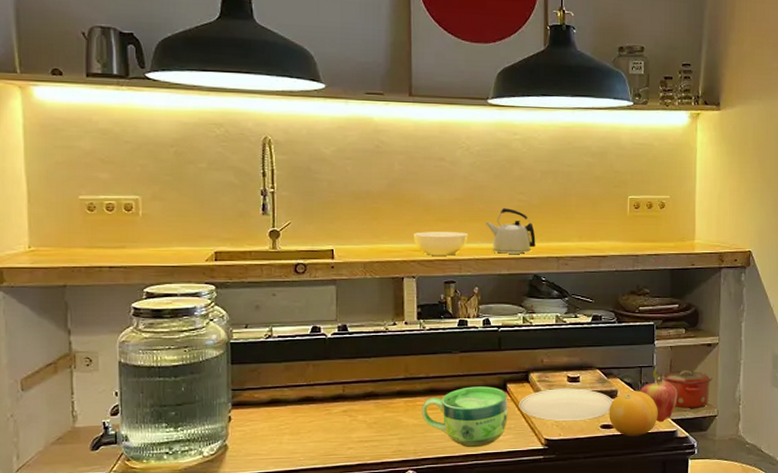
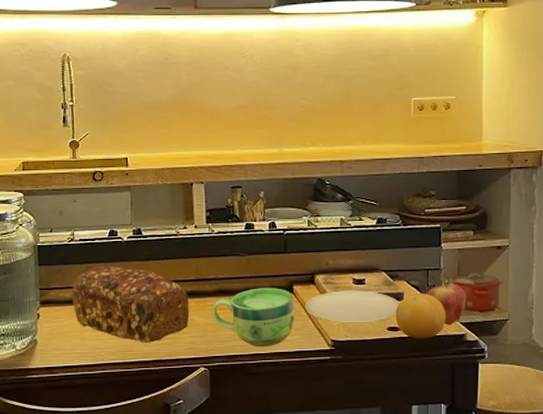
bread loaf: none [268,364,398,447] -> present [72,266,190,344]
bowl: present [413,232,468,256] -> none [201,138,253,161]
kettle: present [486,208,536,255] -> none [270,114,319,160]

